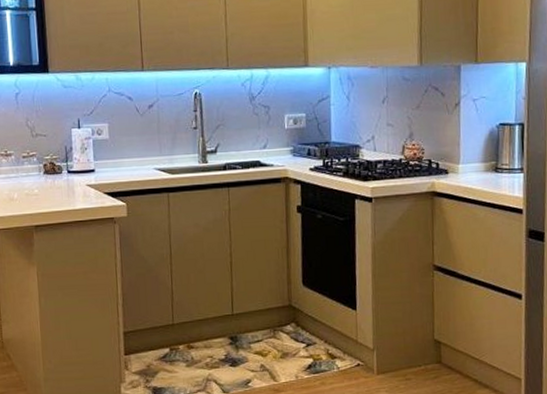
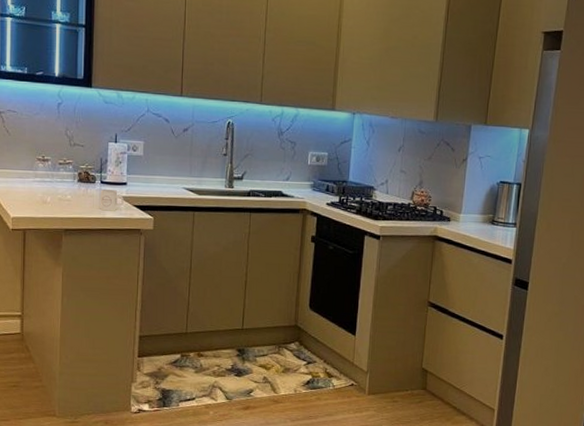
mug: none [68,179,94,202] -> present [100,189,124,211]

